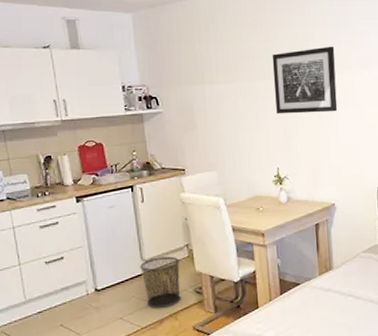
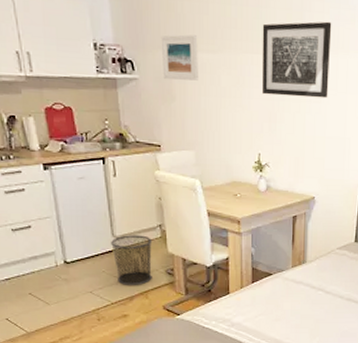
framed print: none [181,70,217,111] -> present [161,34,198,81]

